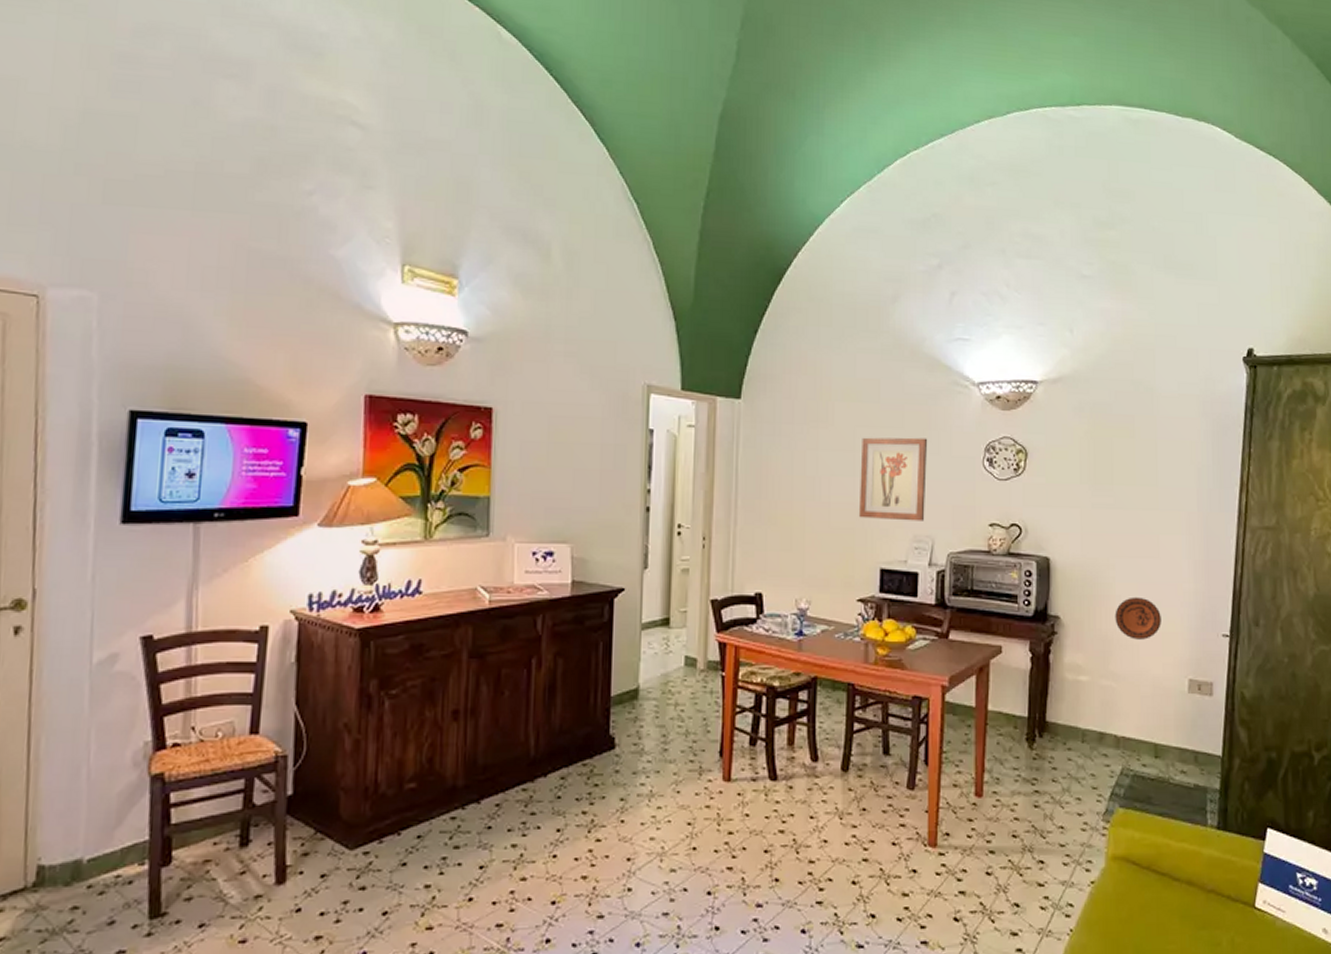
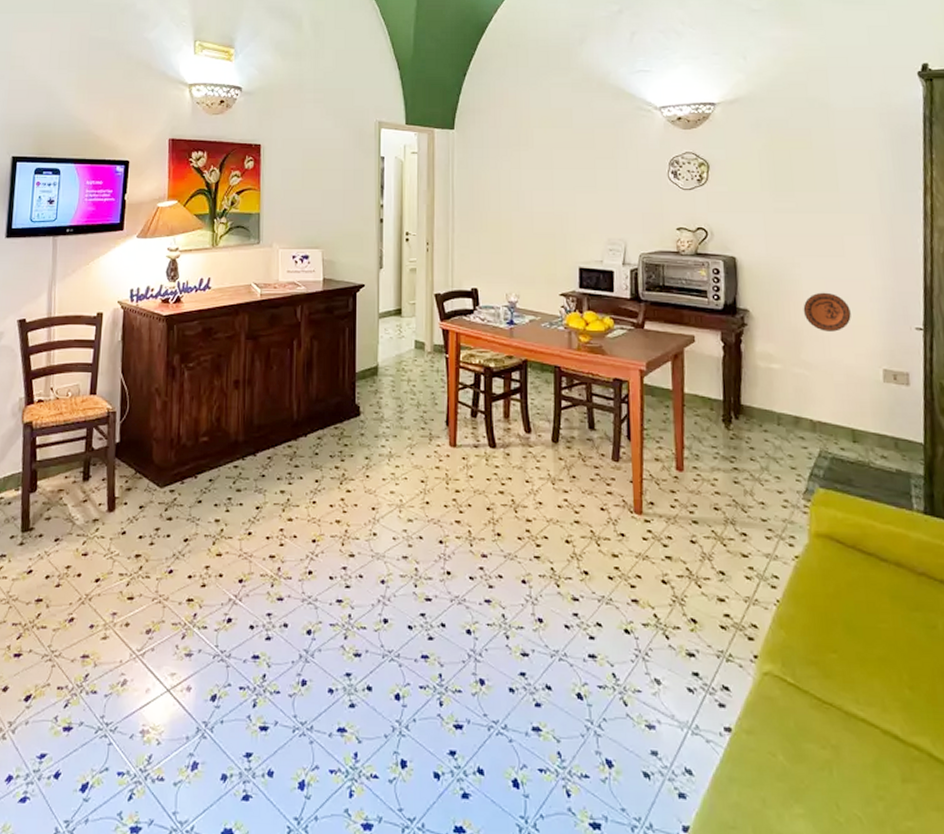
wall art: present [858,437,928,521] -> none [557,155,617,227]

